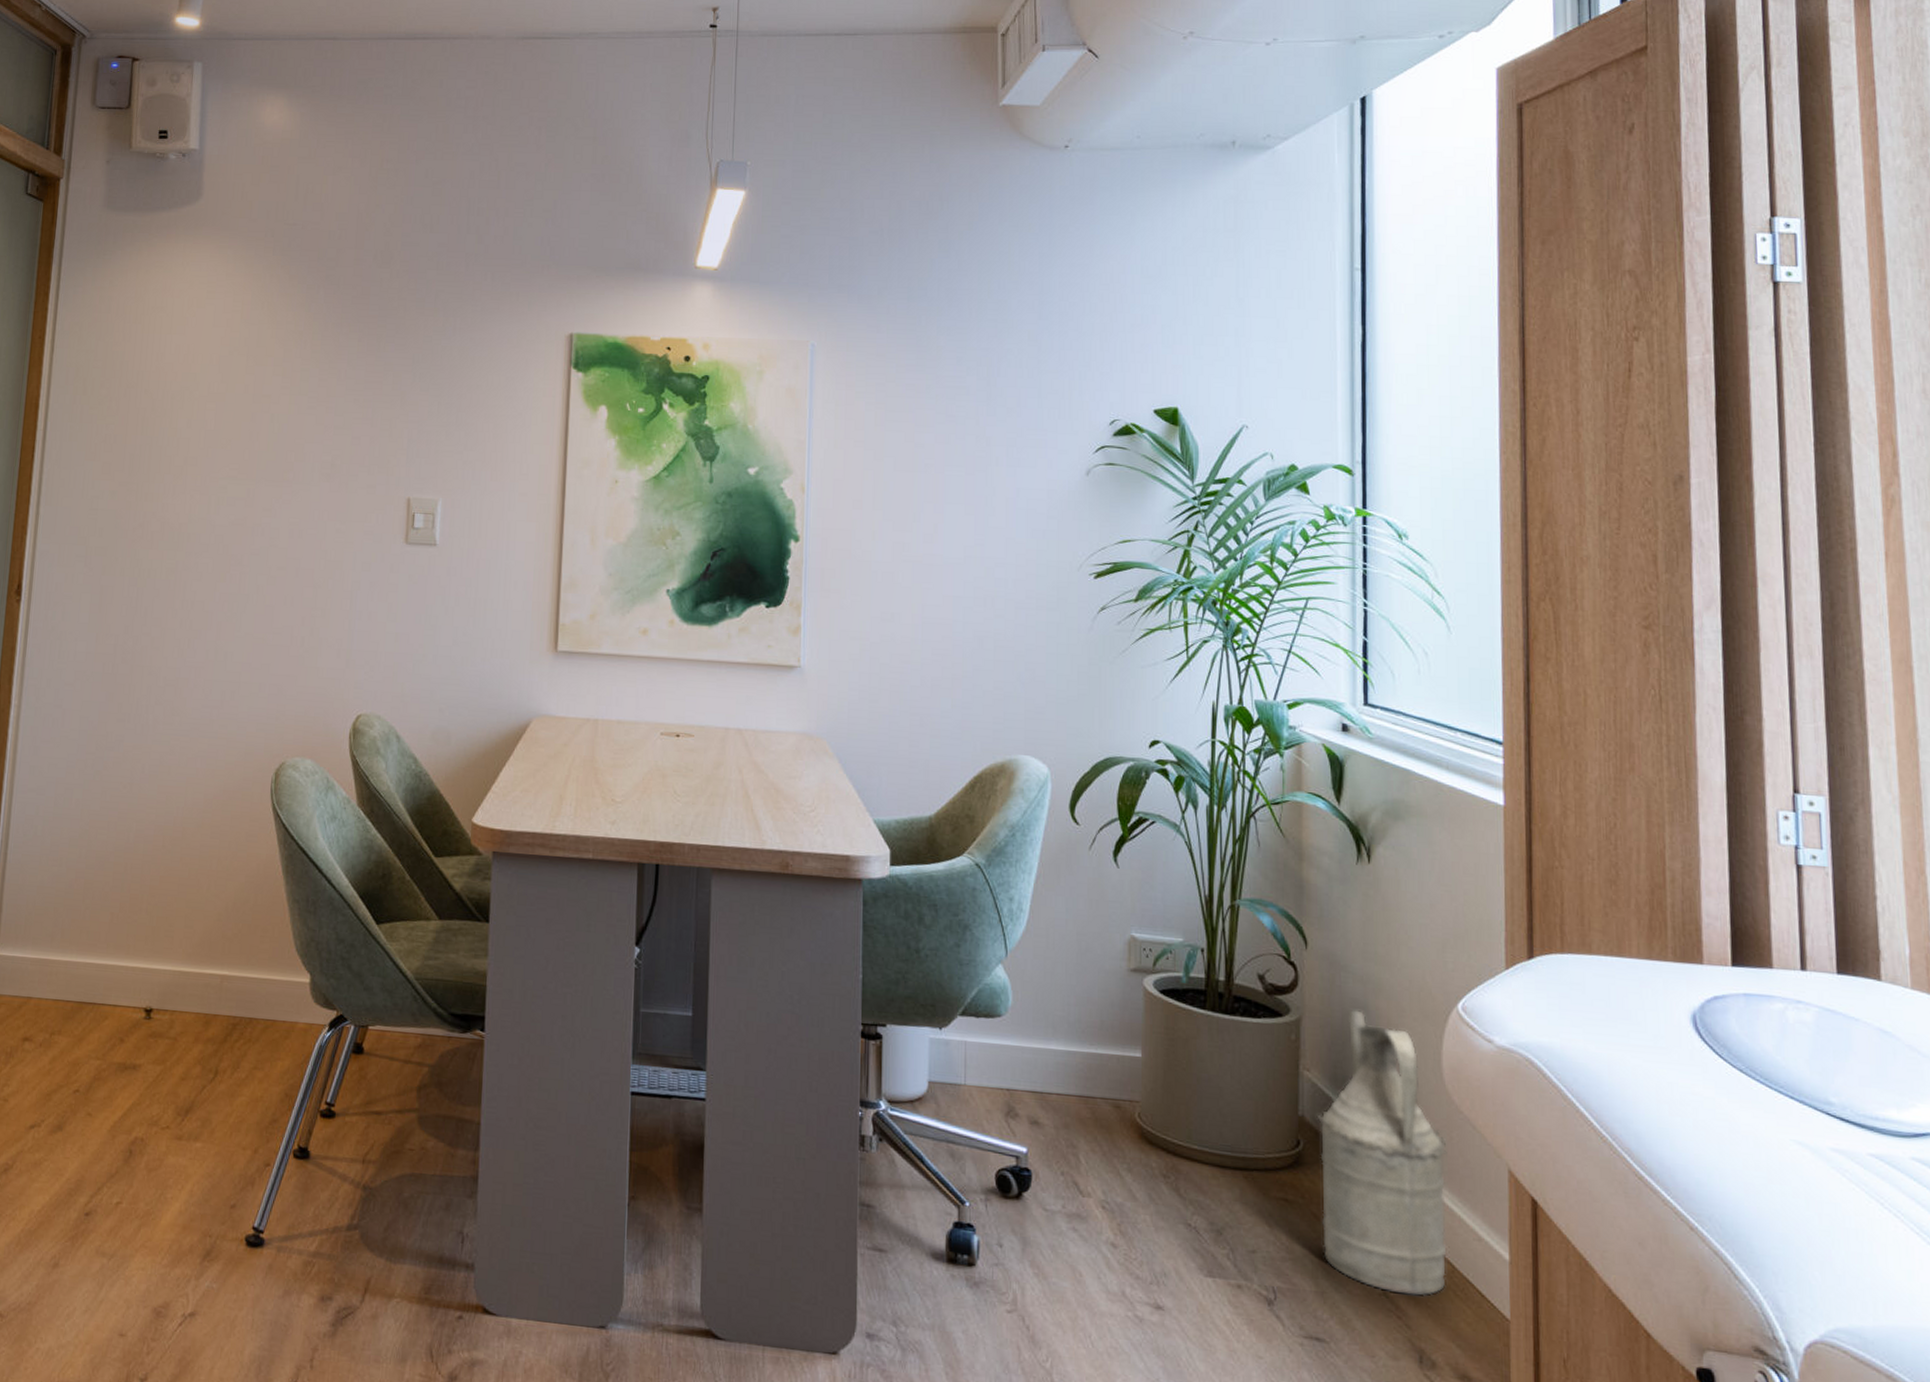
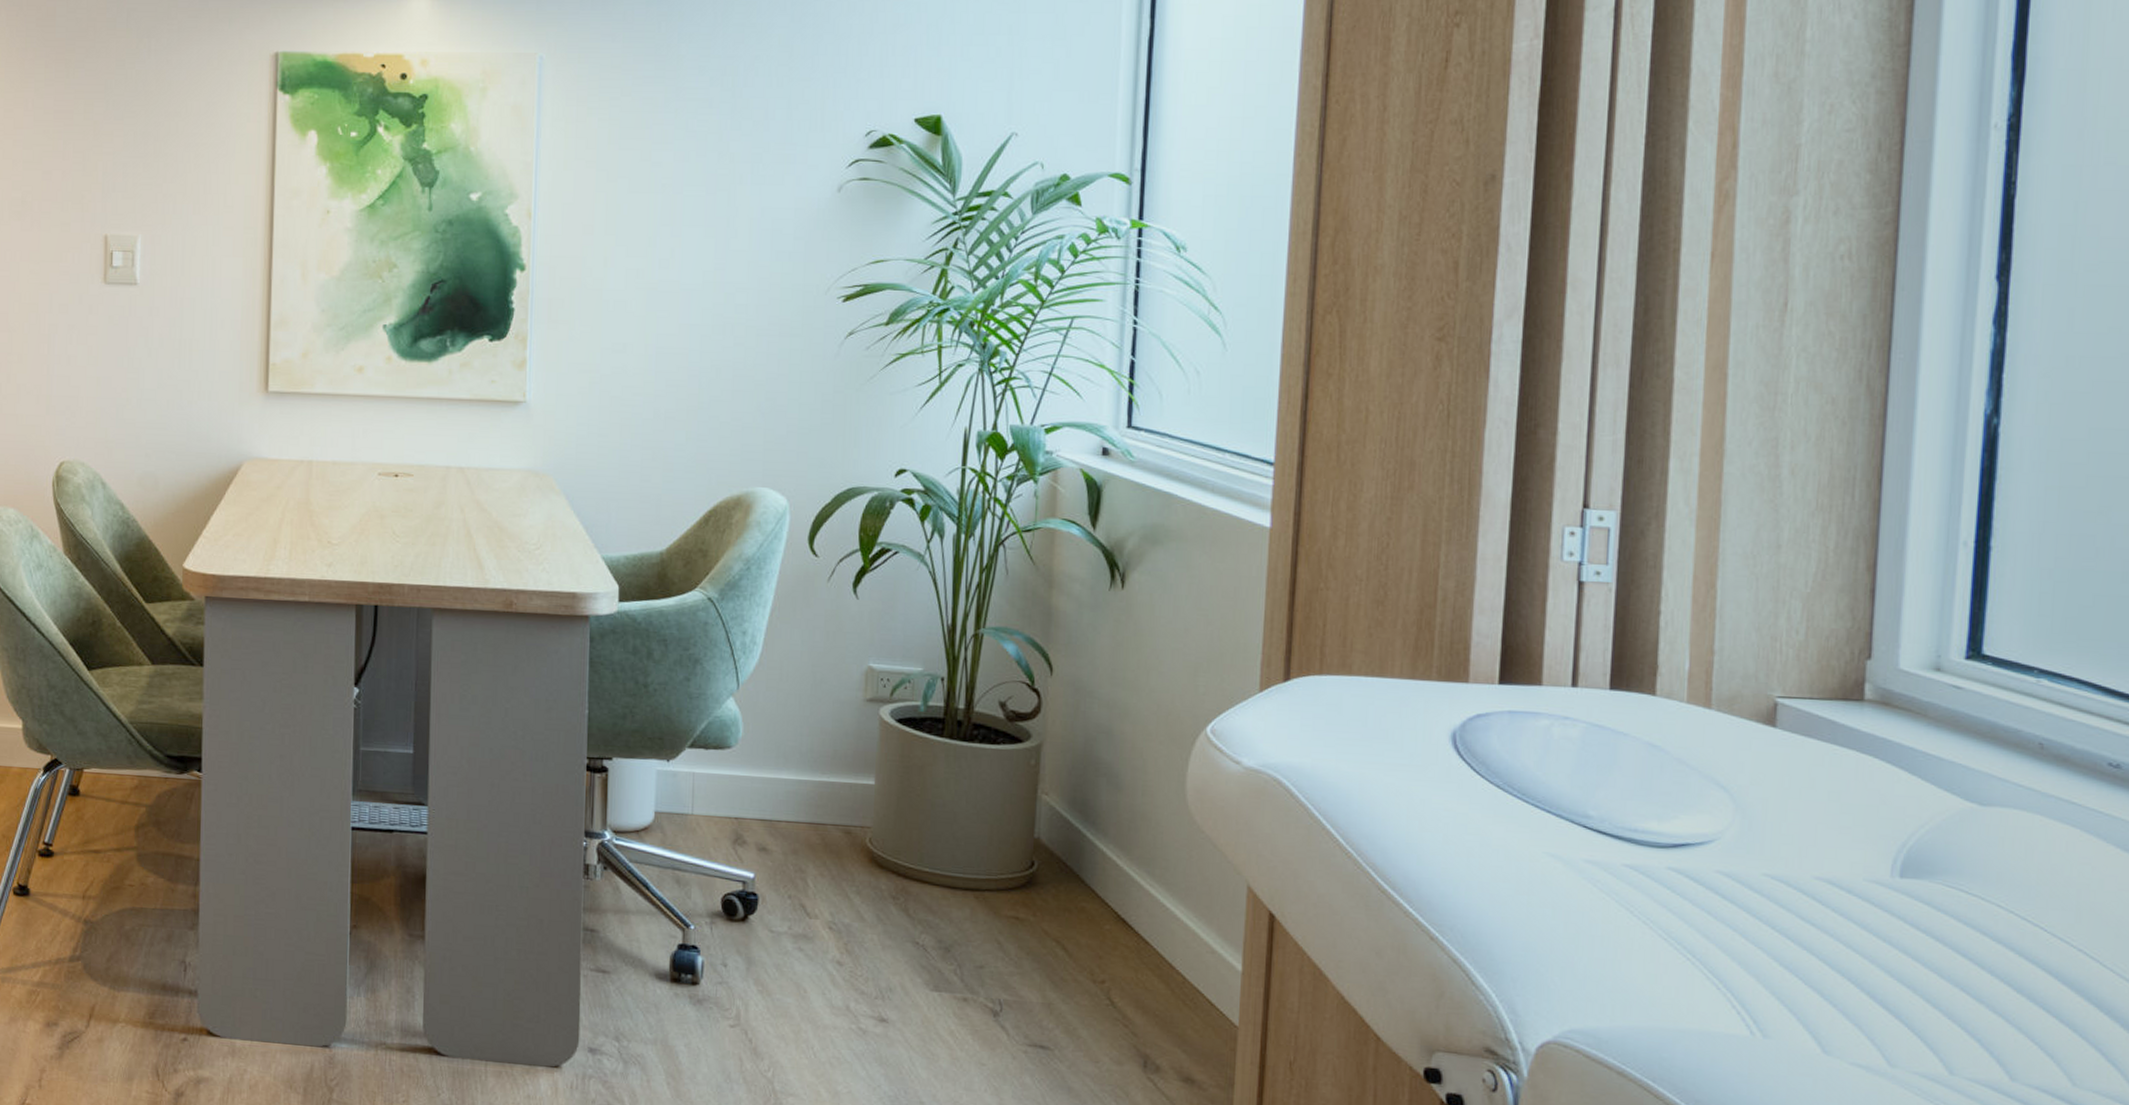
watering can: present [1318,1010,1447,1297] -> none [1052,735,1186,1006]

